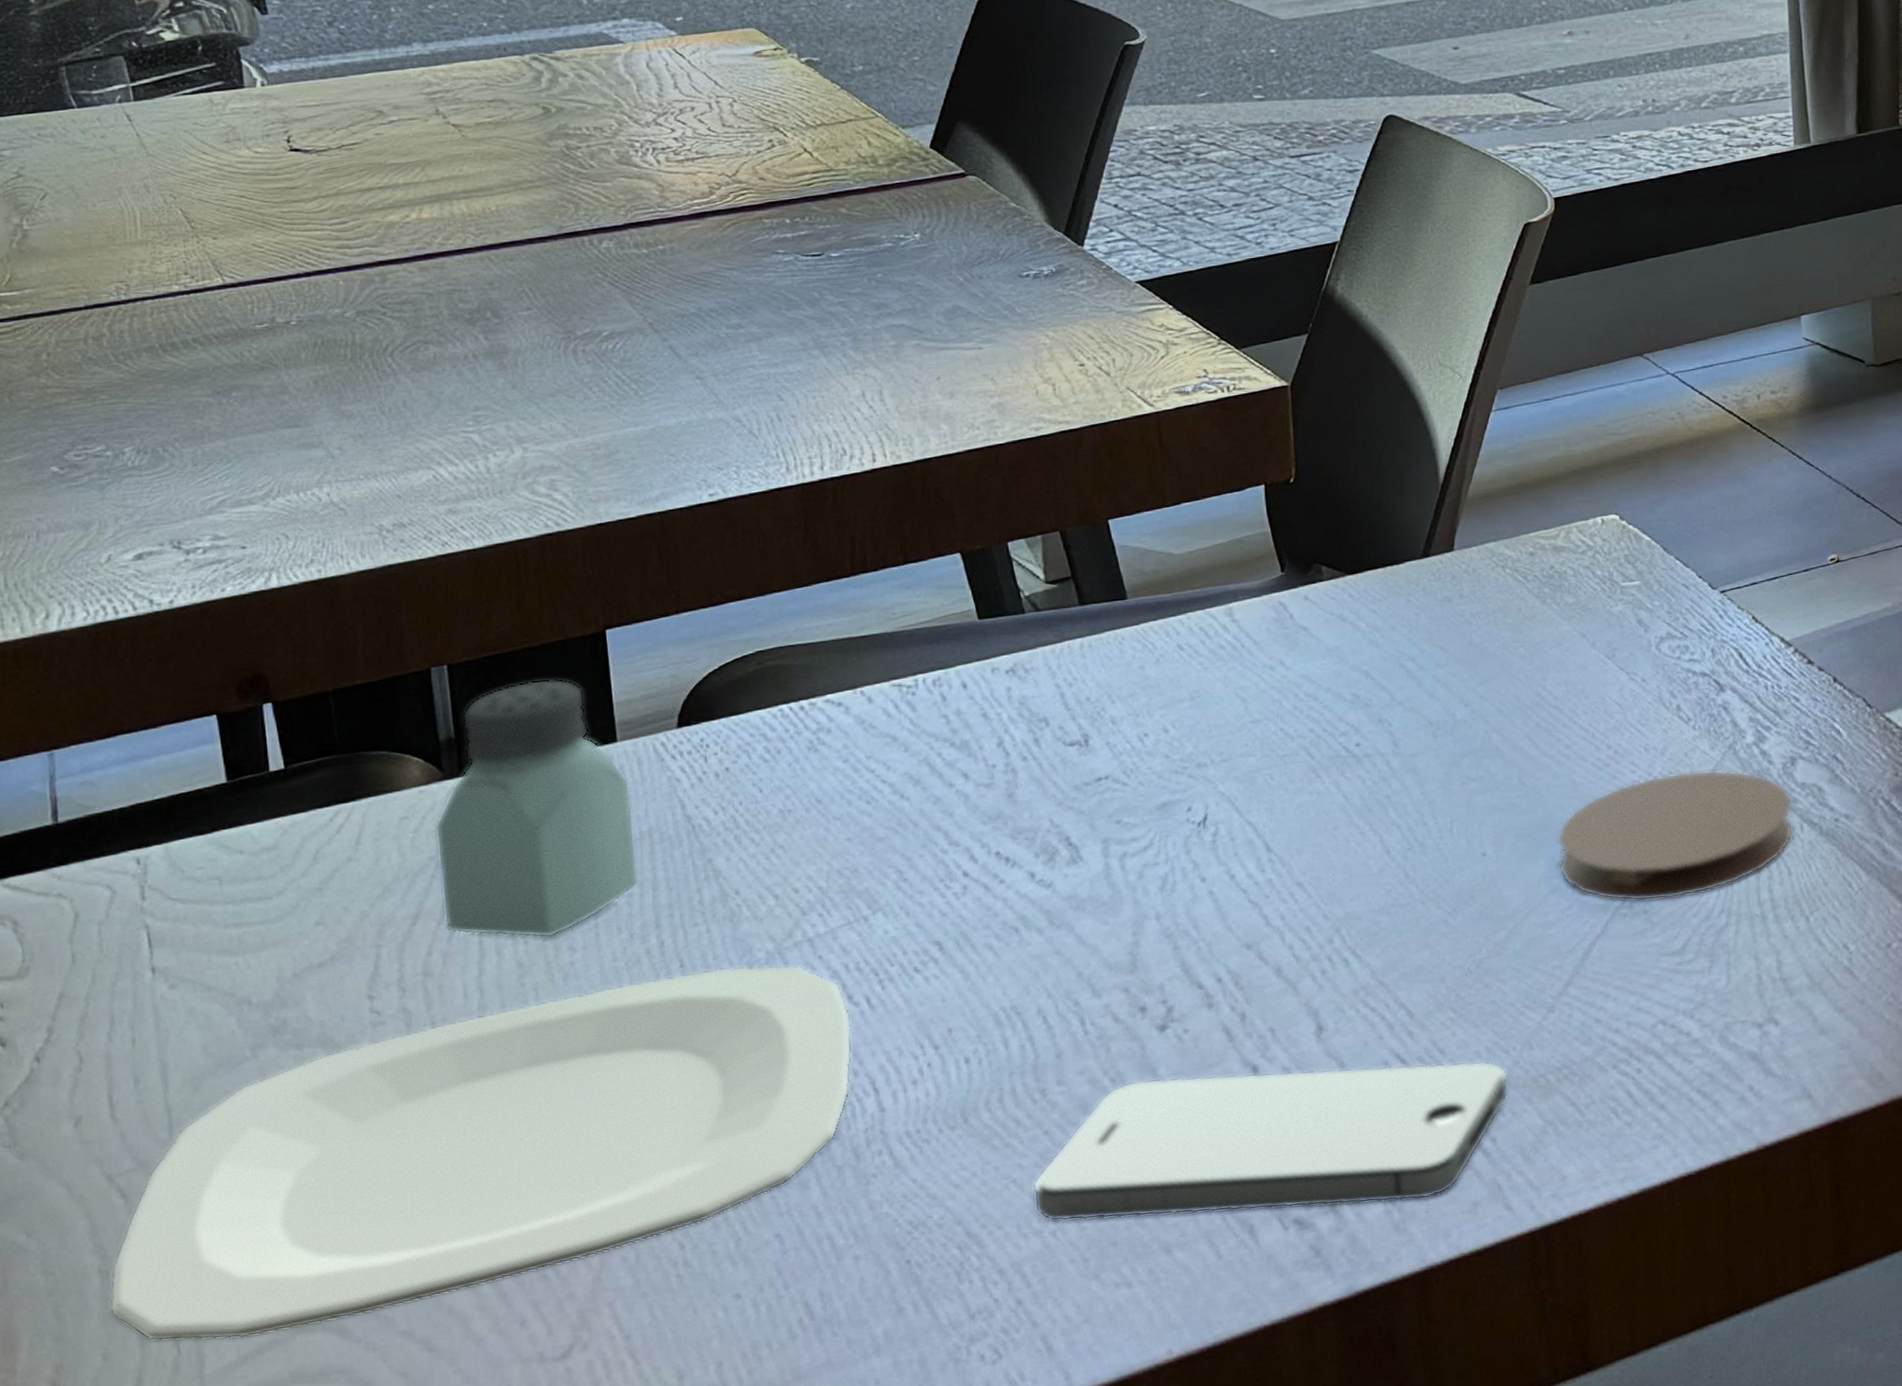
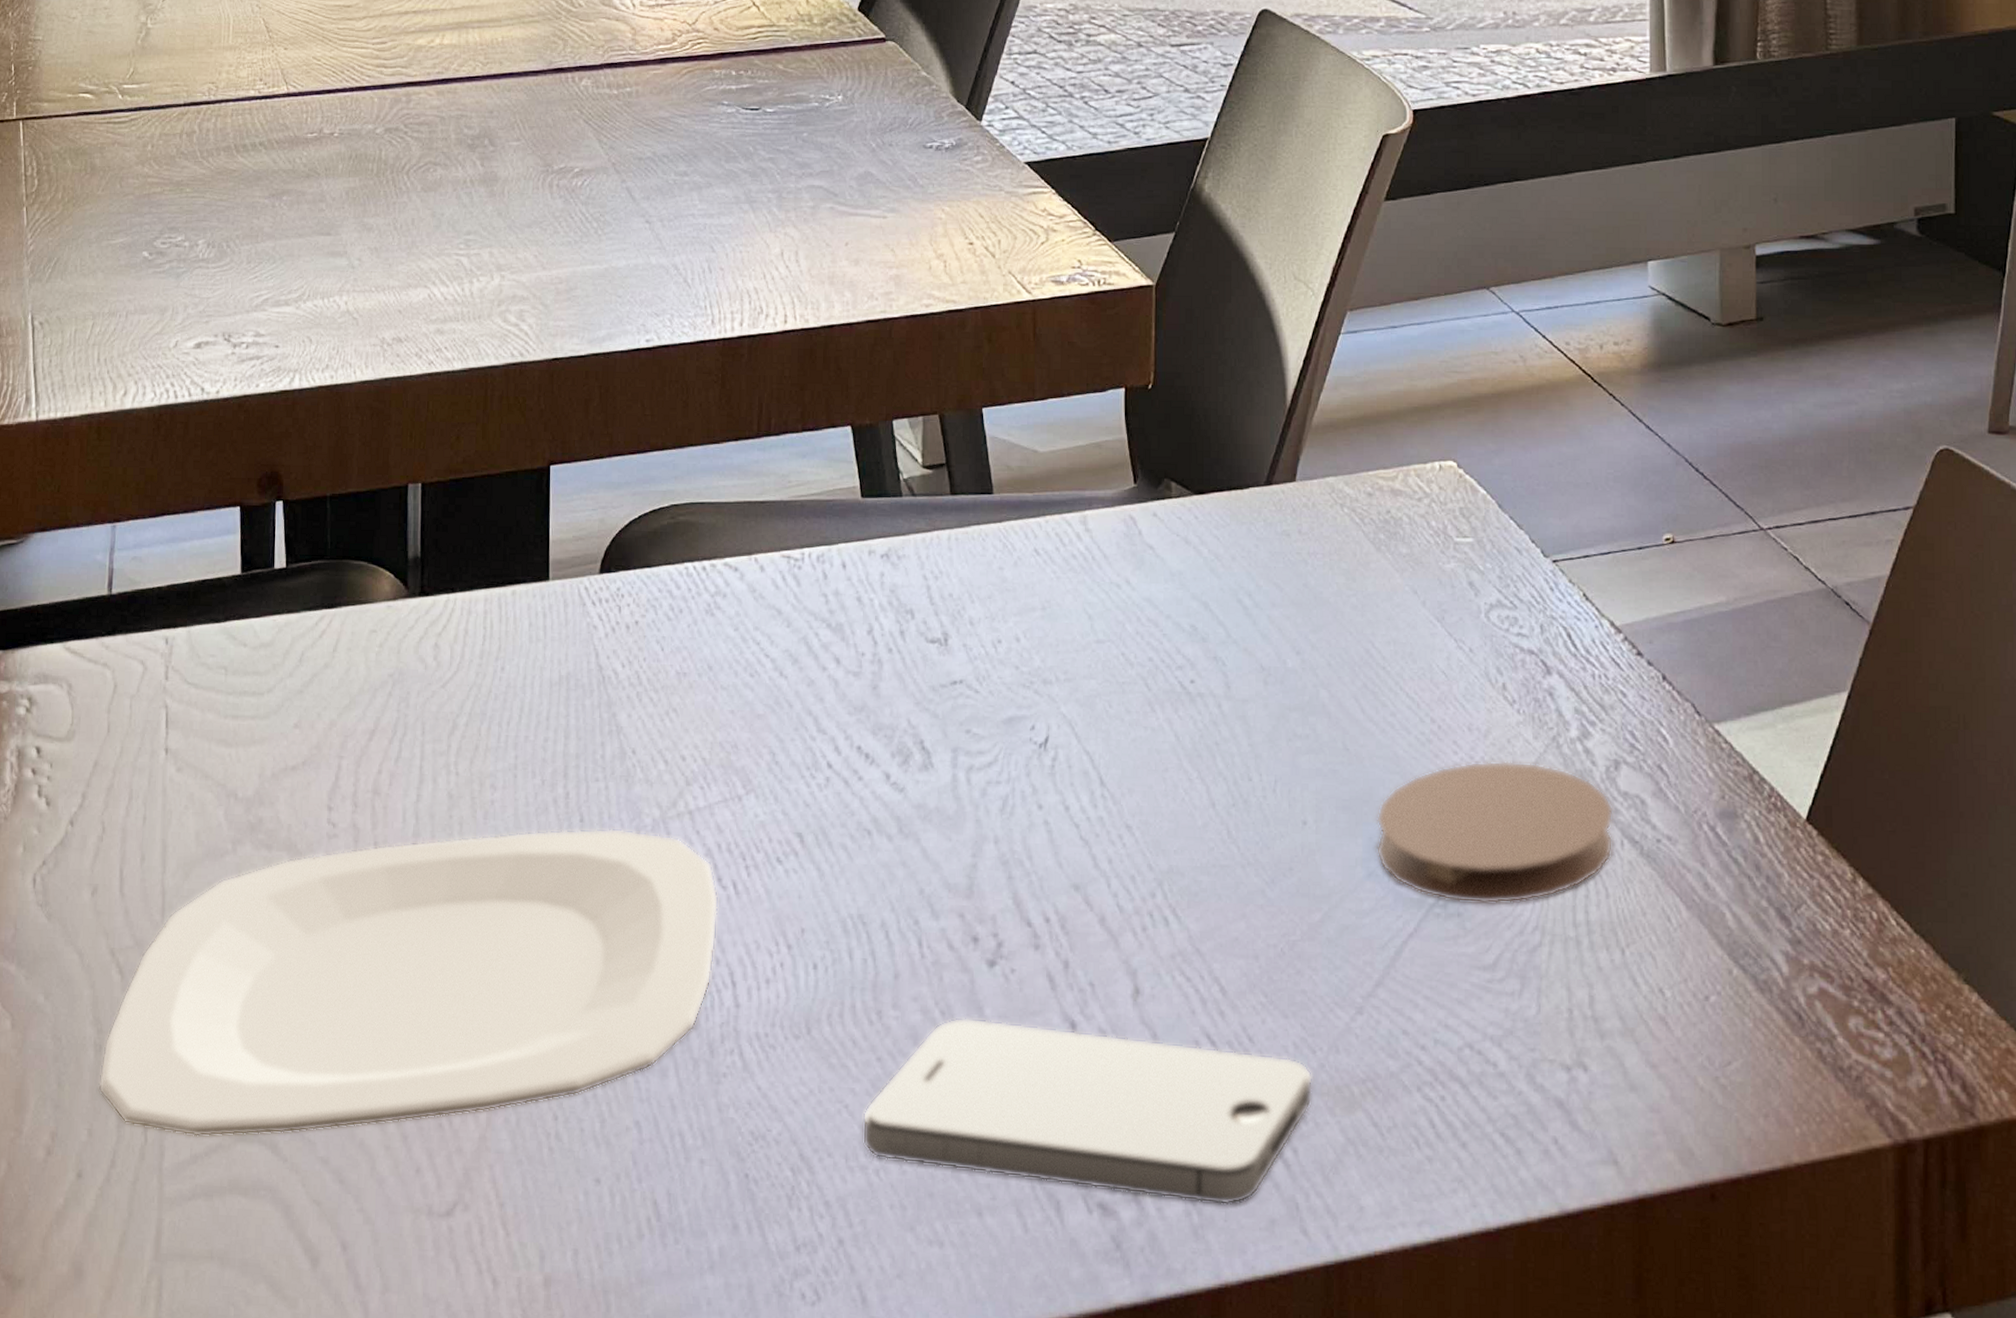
saltshaker: present [435,679,640,939] -> none [394,508,556,773]

